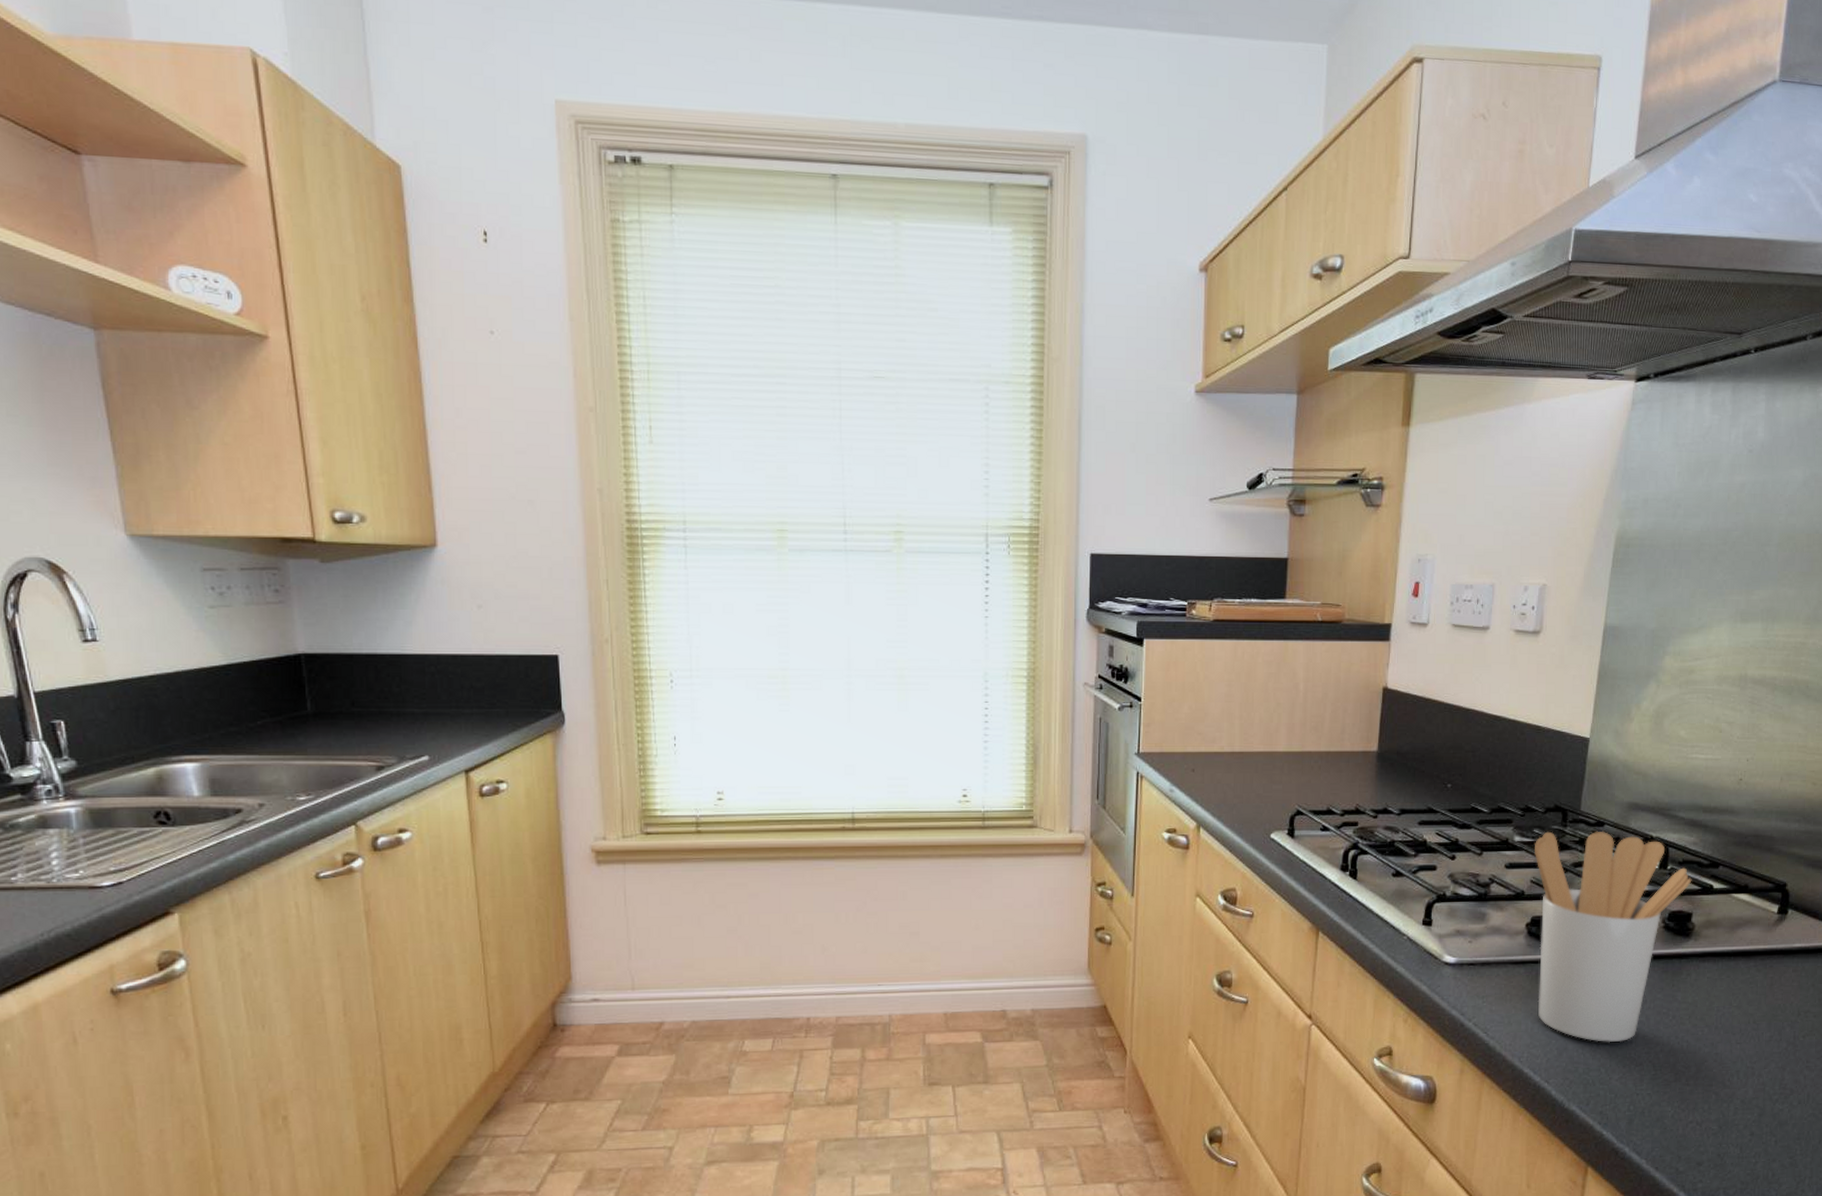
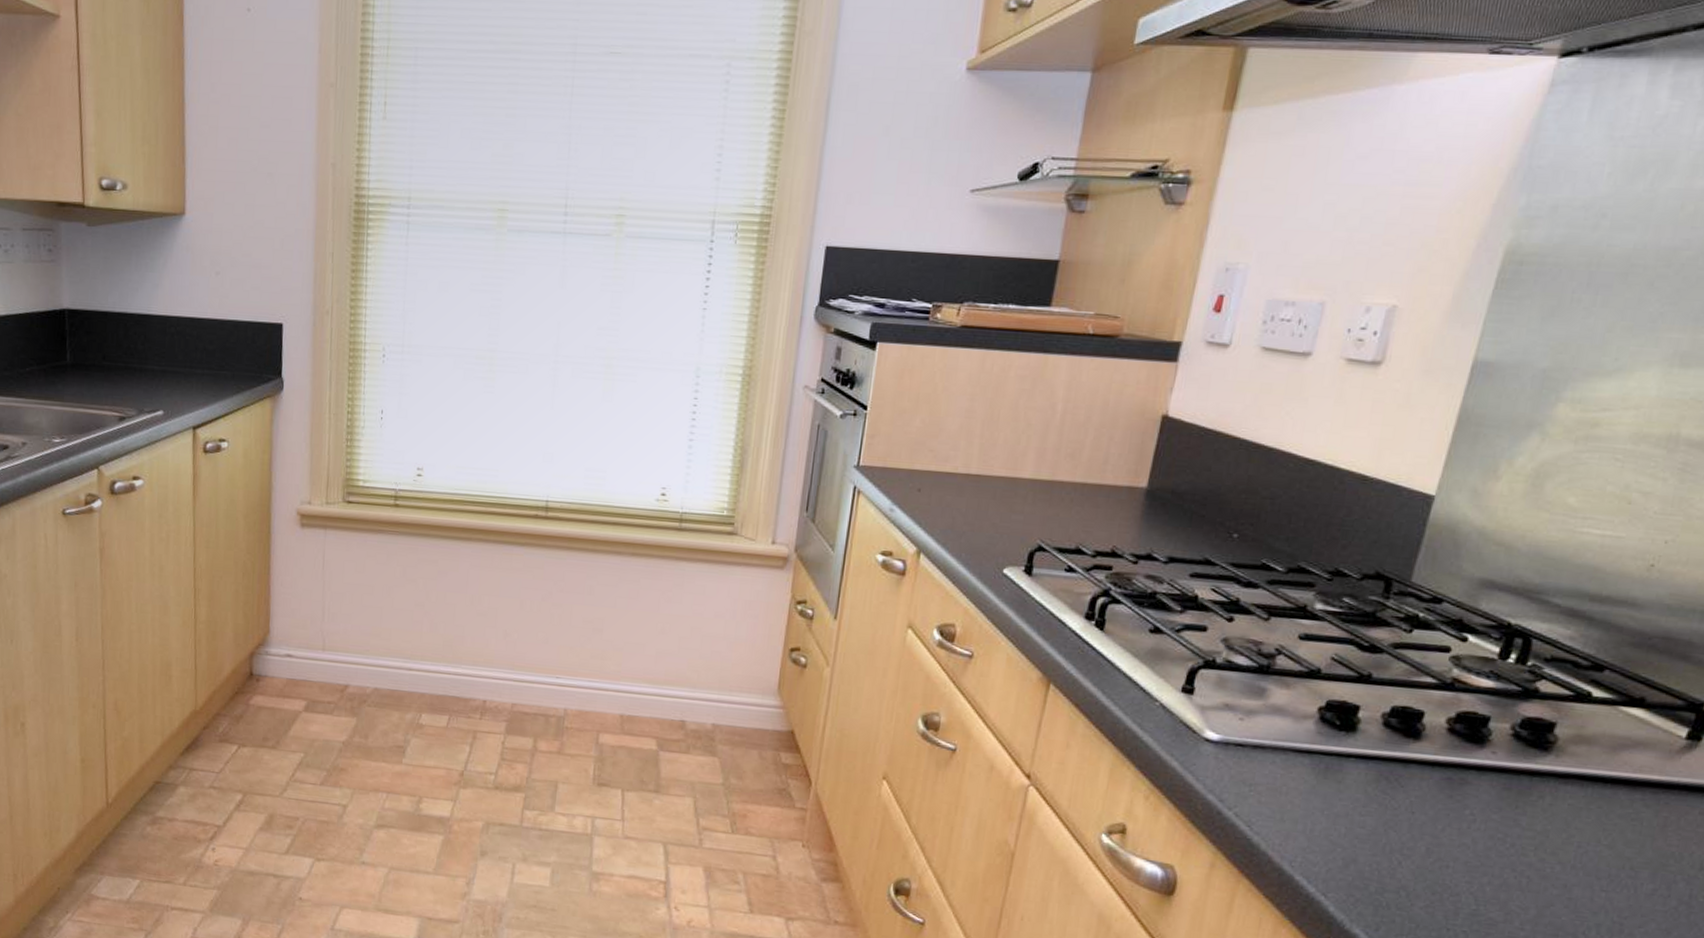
utensil holder: present [1535,830,1692,1043] -> none [1322,602,1562,864]

